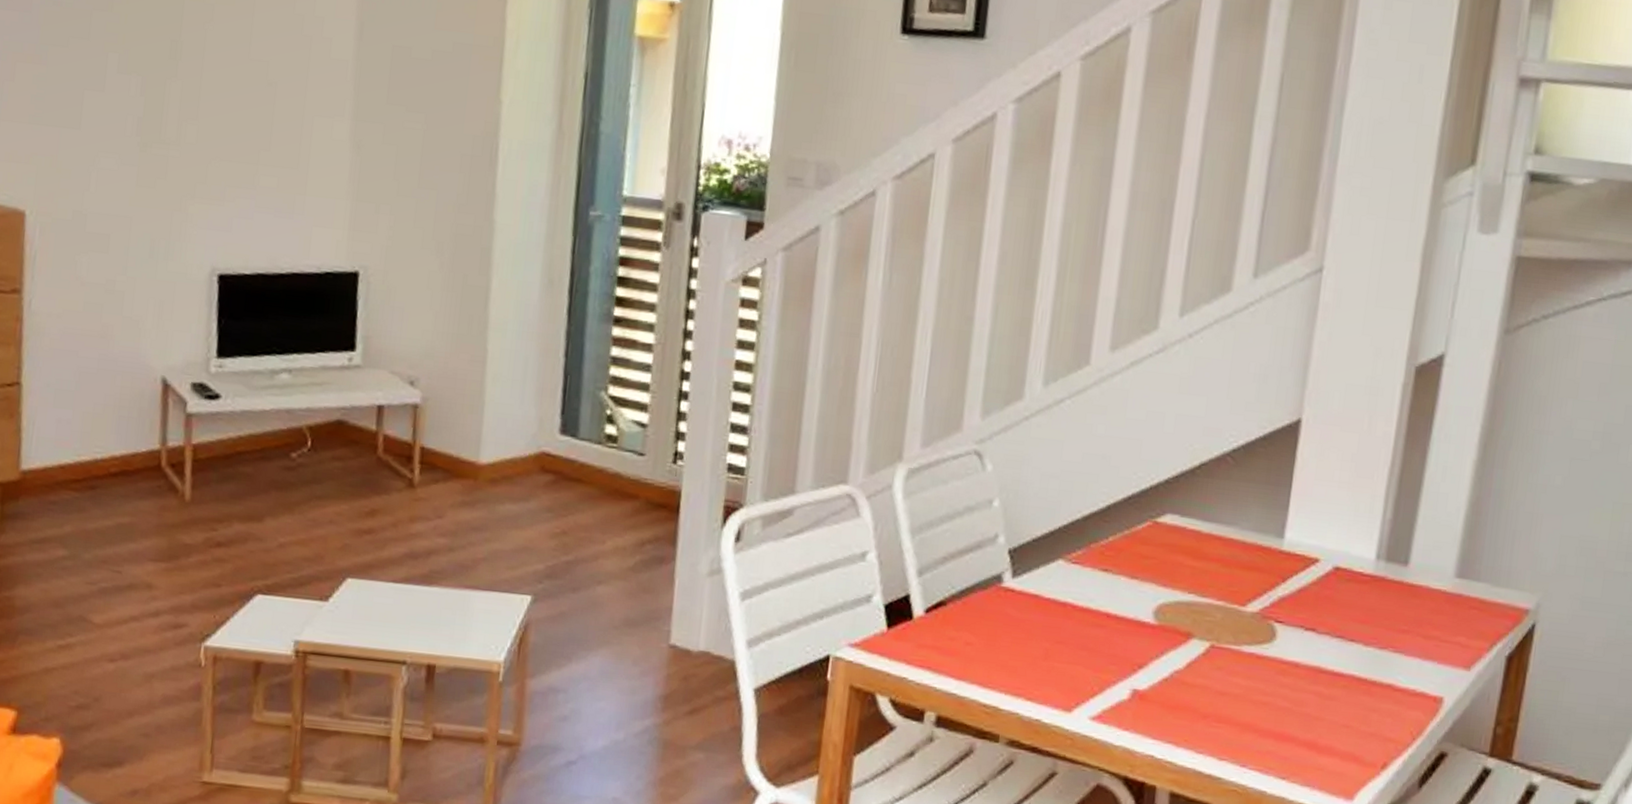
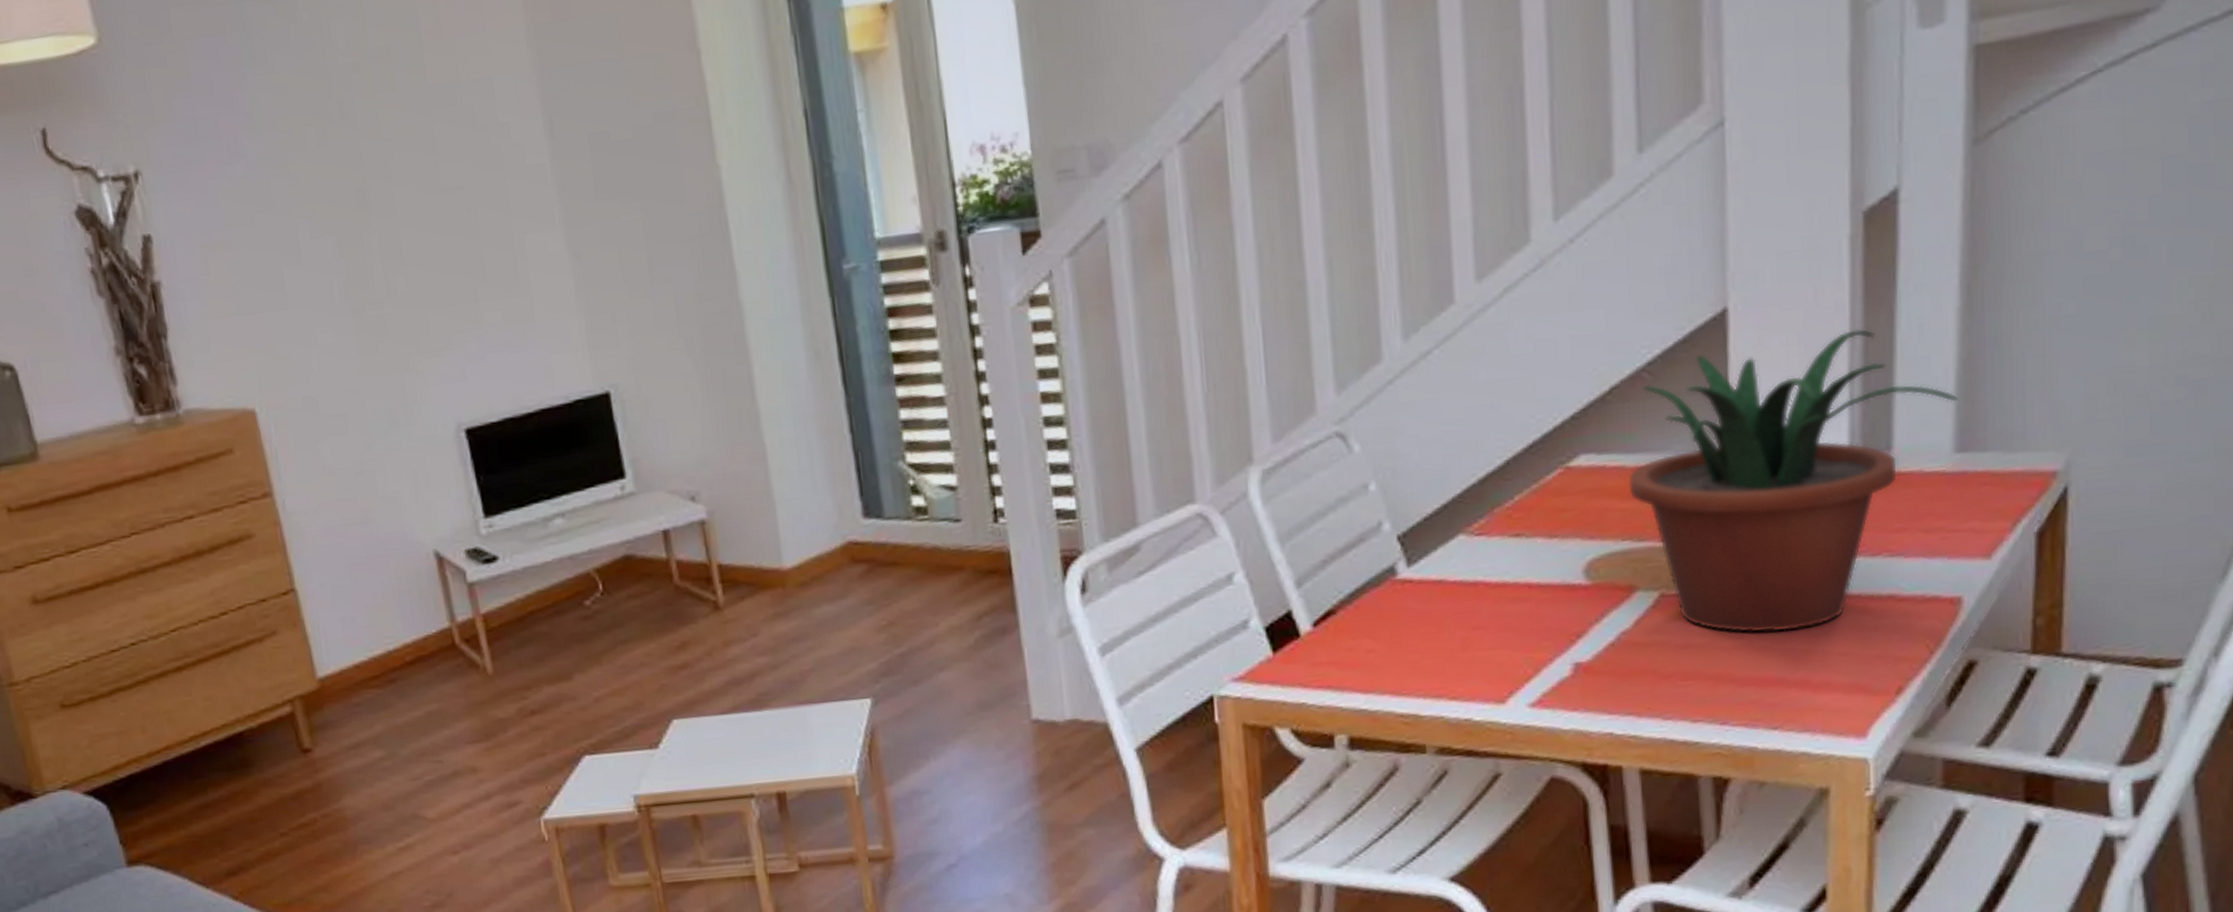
potted plant: none [1200,452,1465,699] -> present [1628,328,1958,633]

